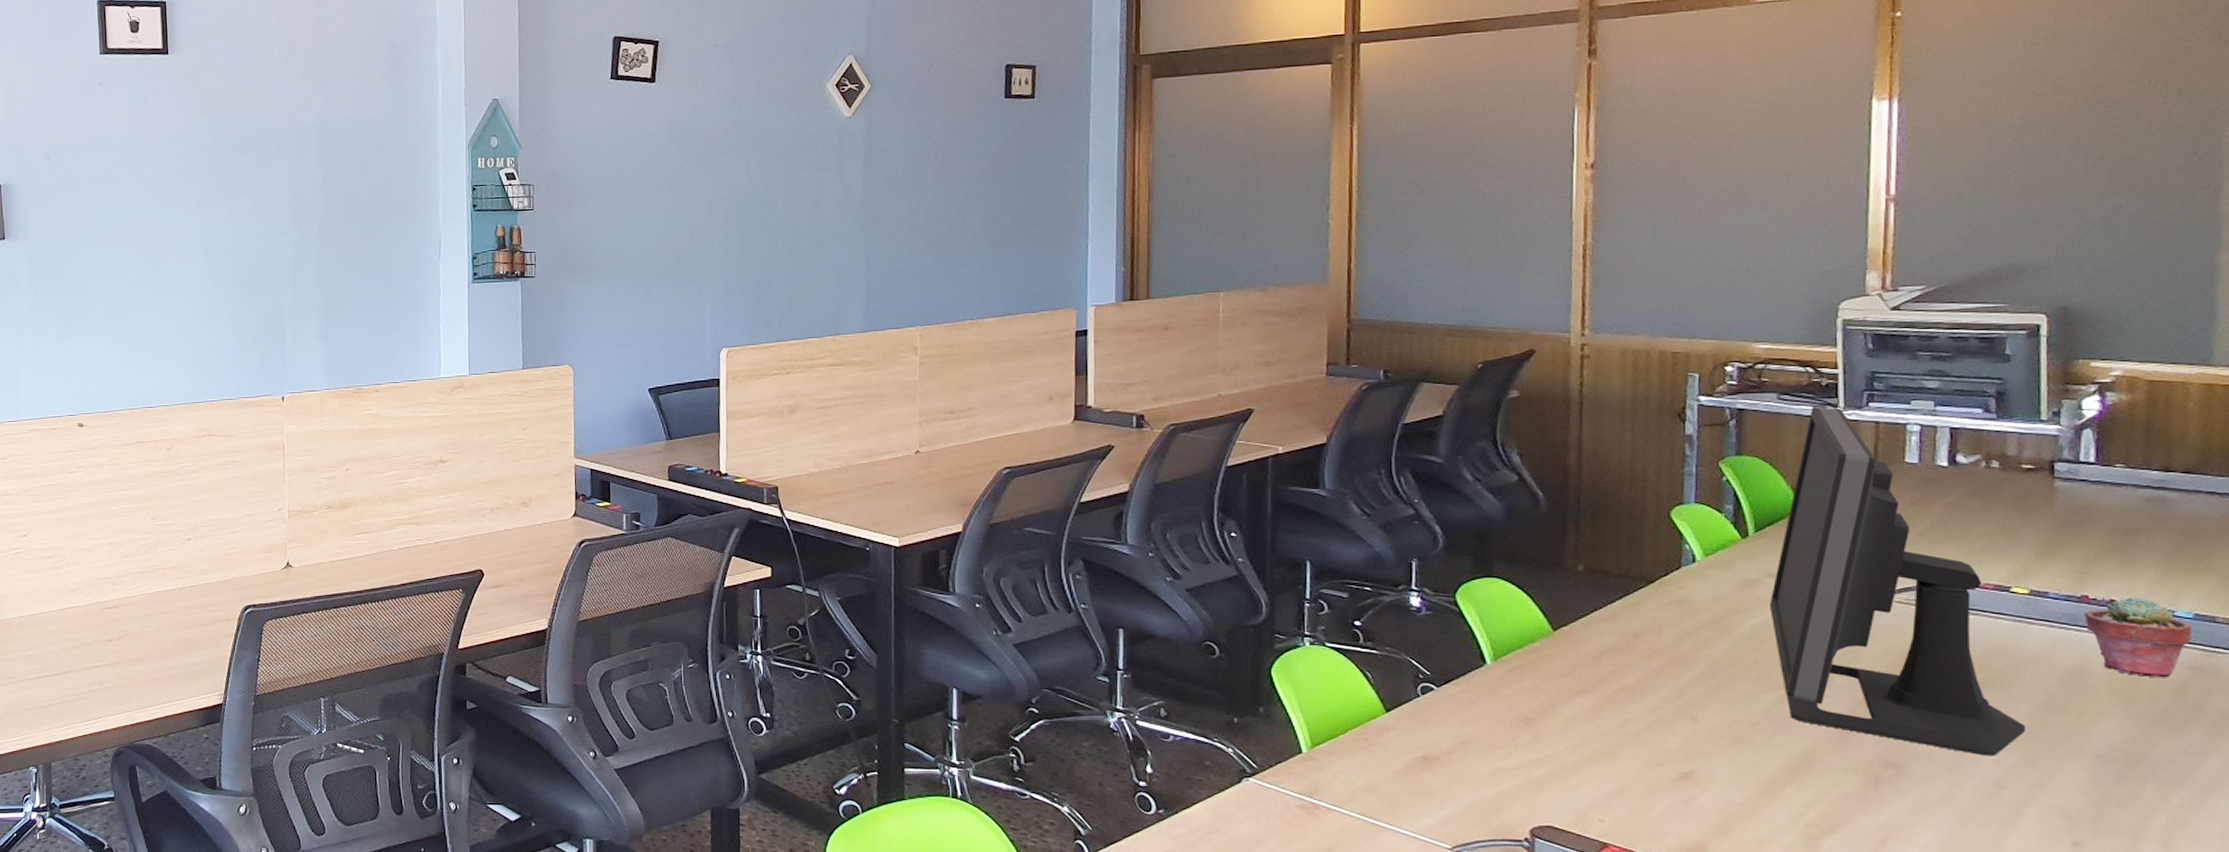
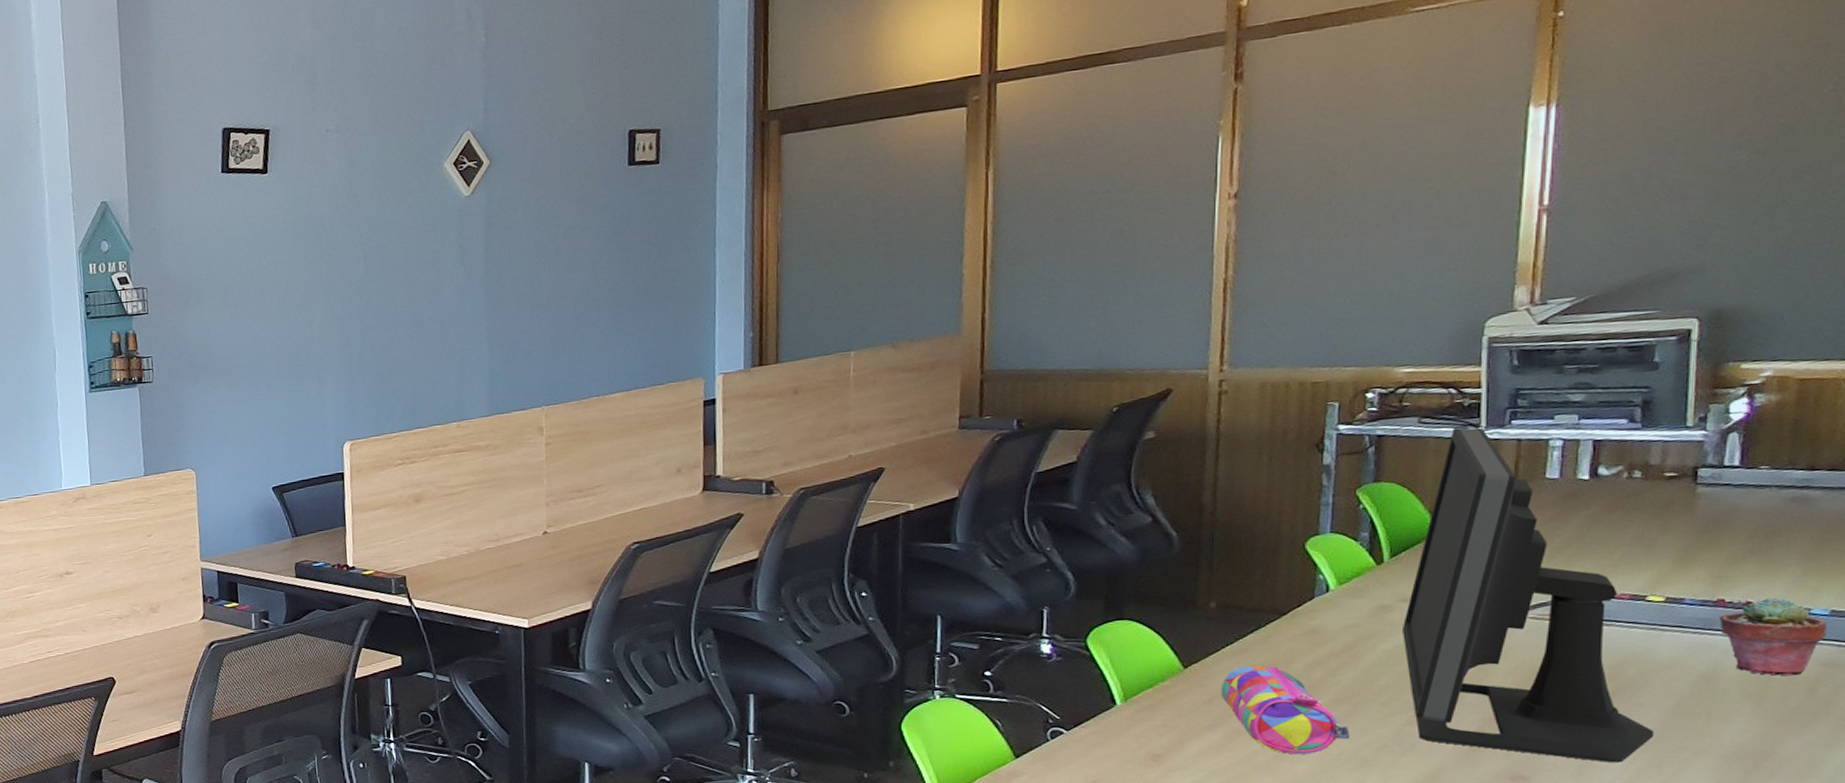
pencil case: none [1592,632,1721,727] -> present [1222,665,1350,755]

